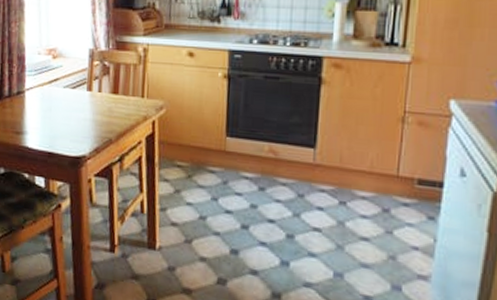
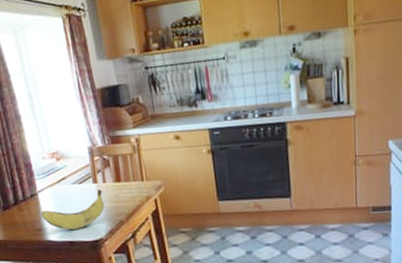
banana: none [24,97,95,140] -> present [41,188,105,230]

